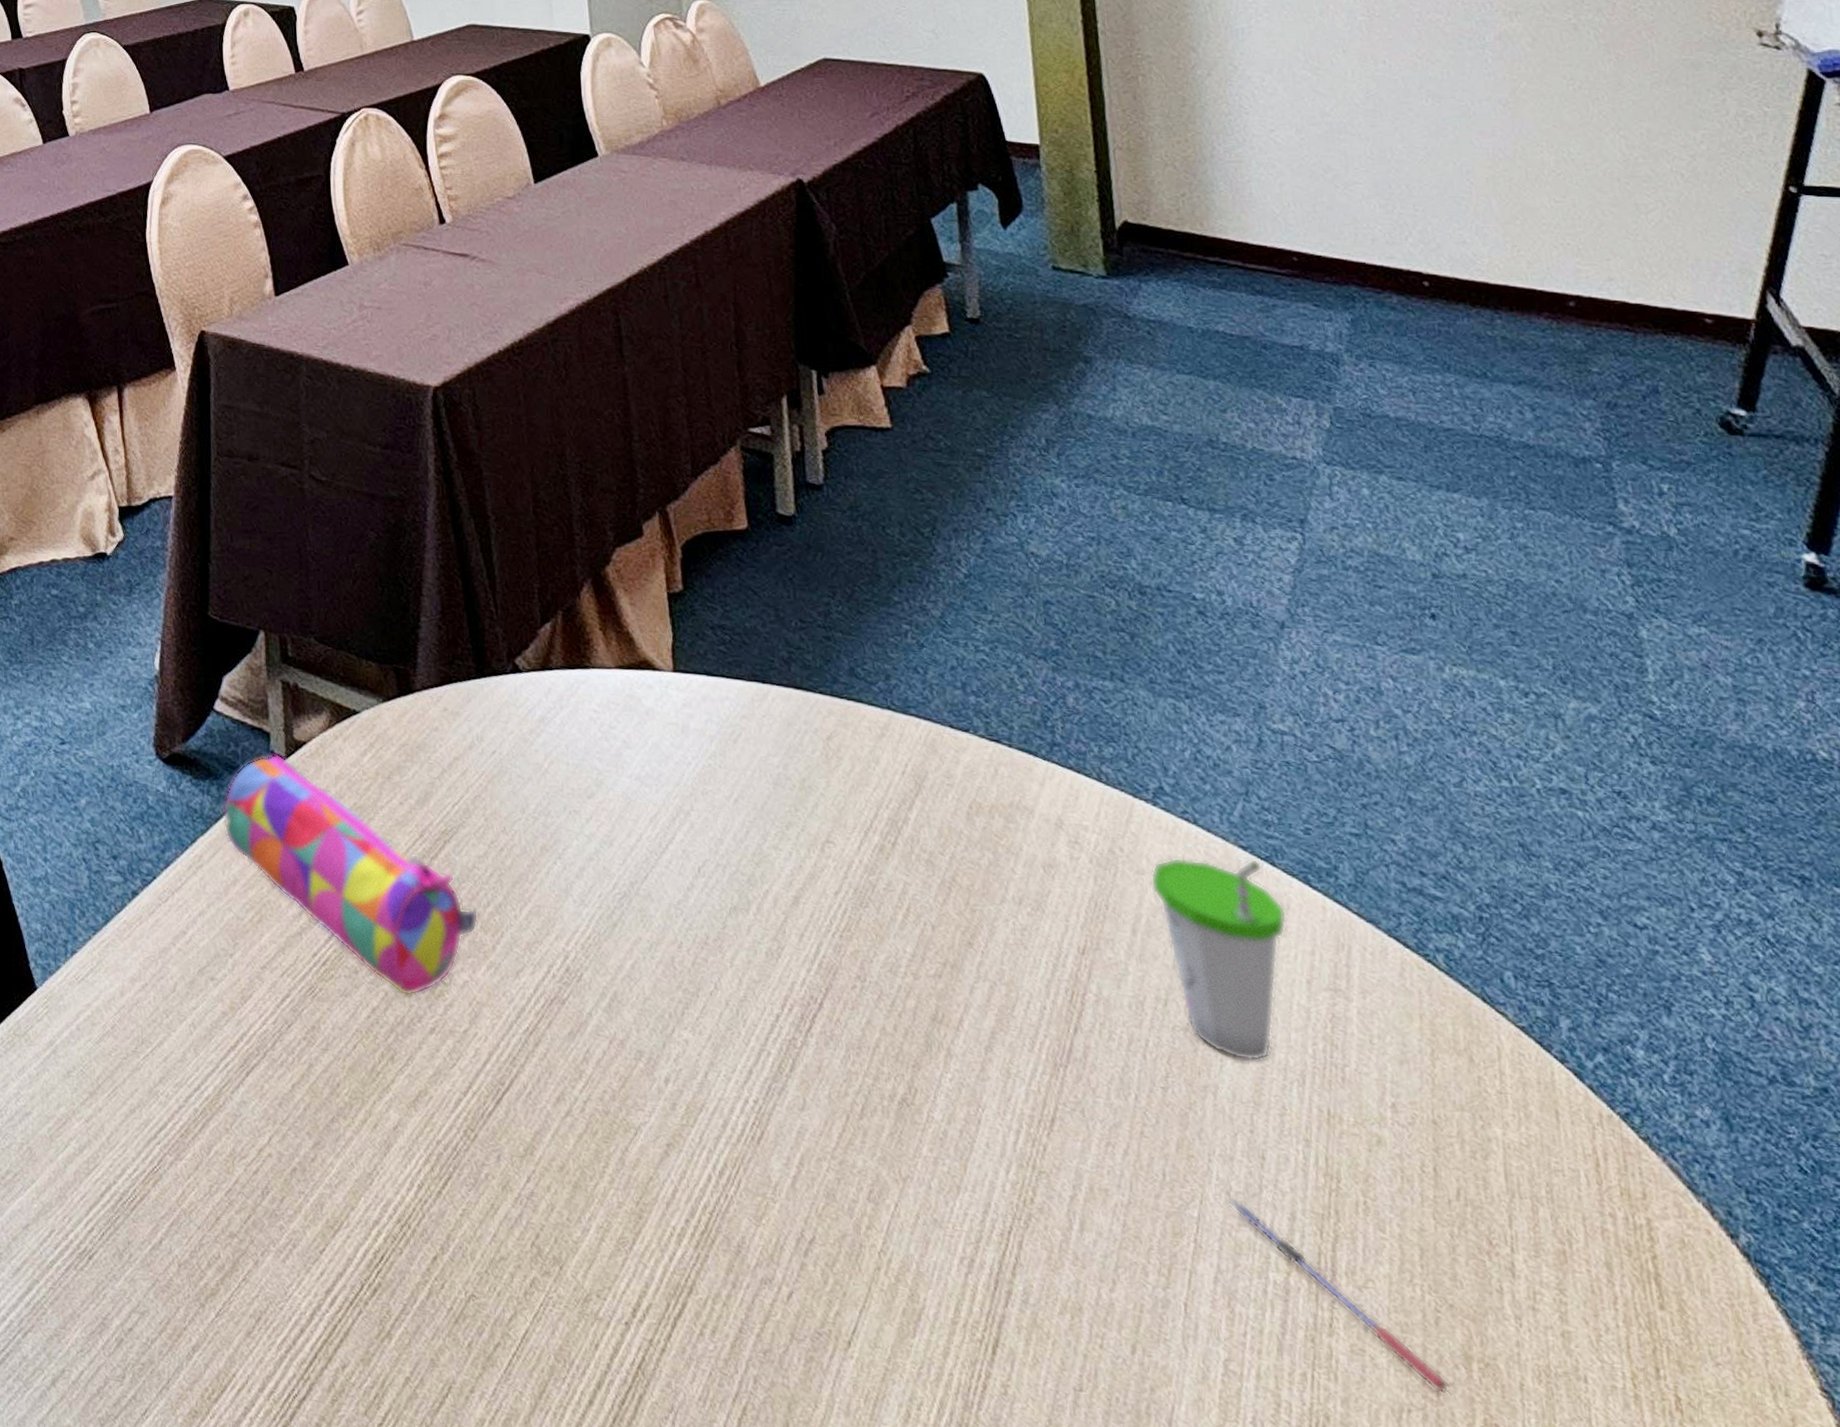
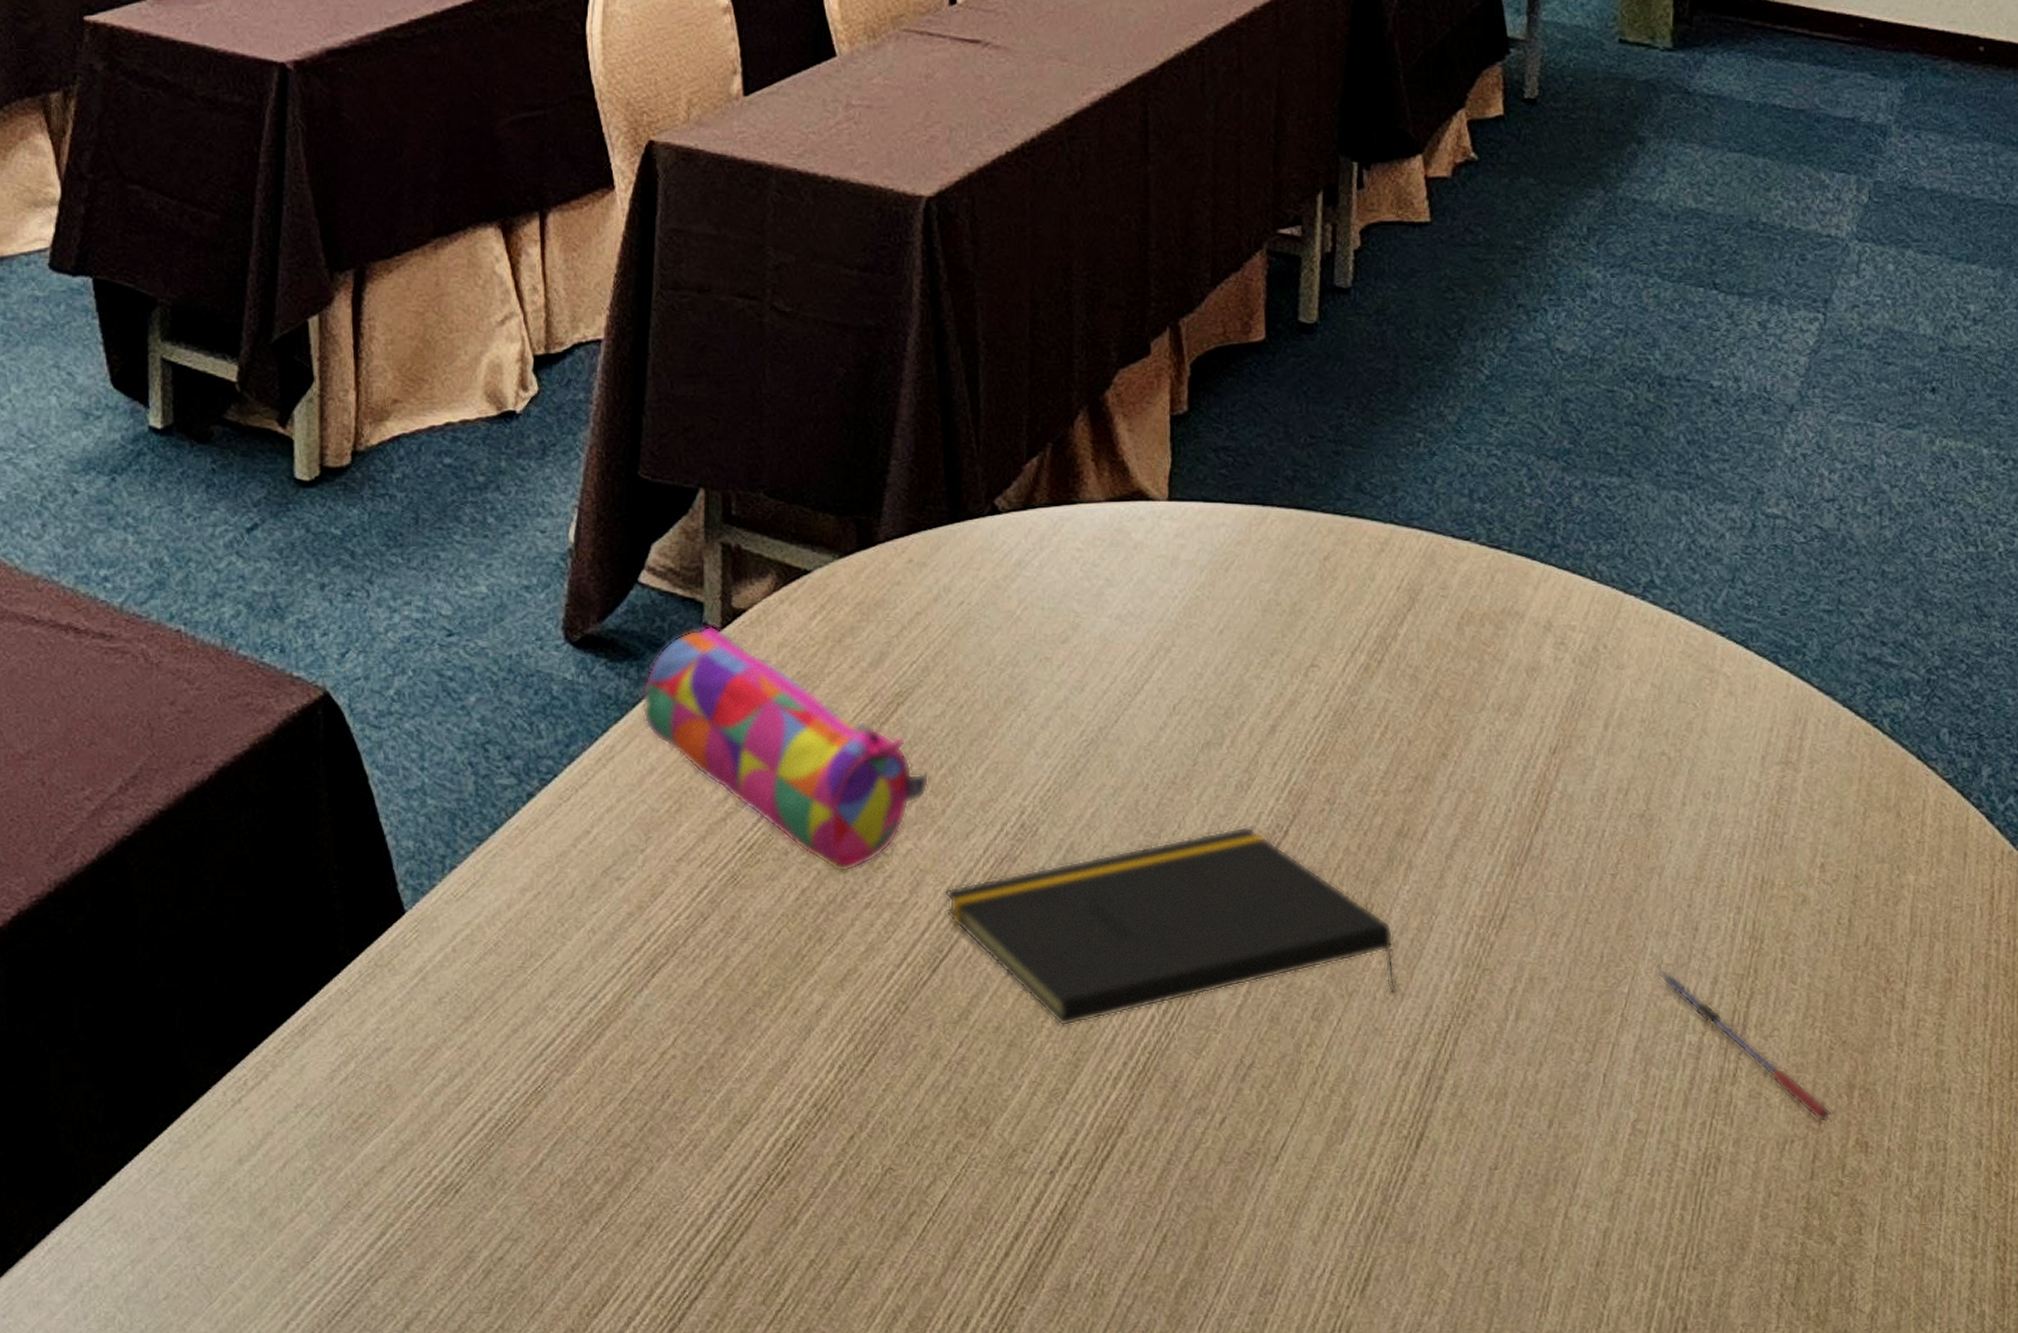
notepad: none [501,993,952,1184] -> present [944,826,1397,1027]
cup: present [1150,857,1287,1062] -> none [1628,643,1753,839]

